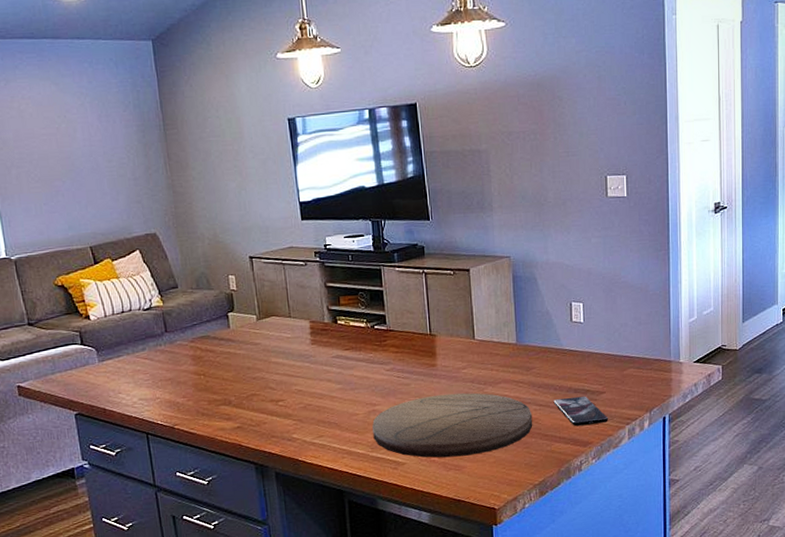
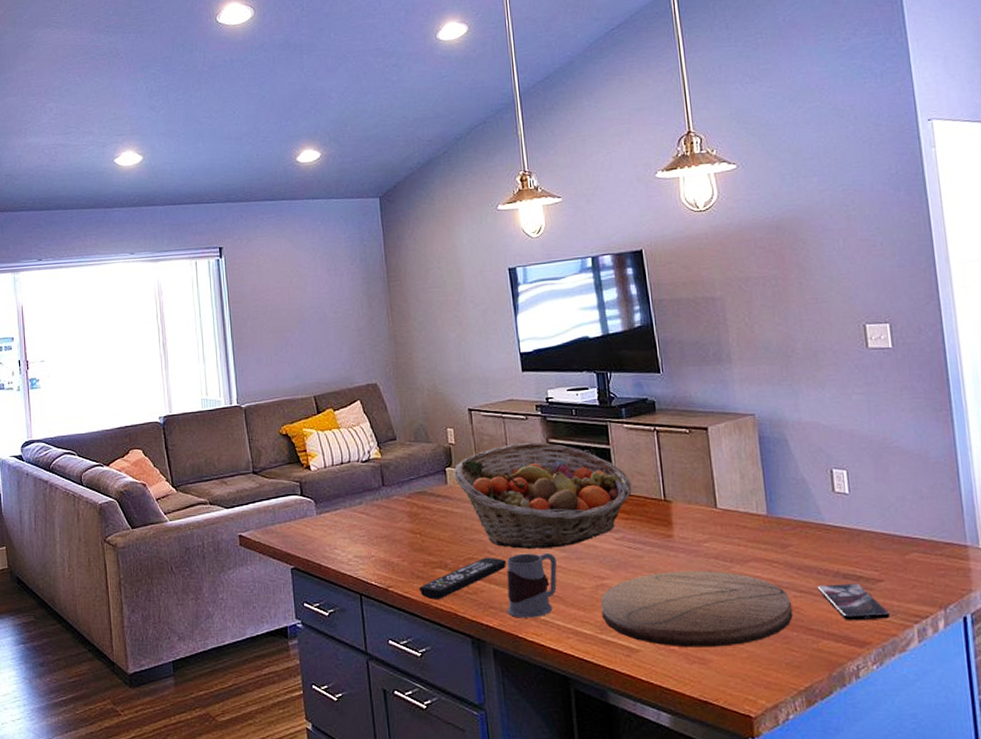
remote control: none [205,392,287,434] -> present [419,557,506,600]
fruit basket: none [235,286,402,384] -> present [452,442,632,549]
mug: none [287,385,334,444] -> present [506,552,557,618]

